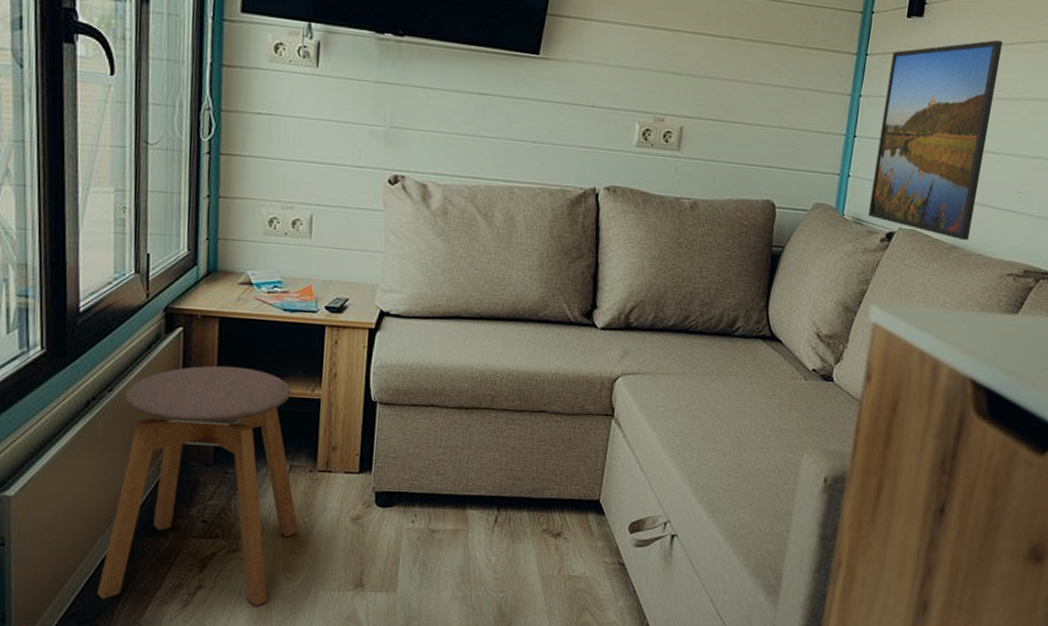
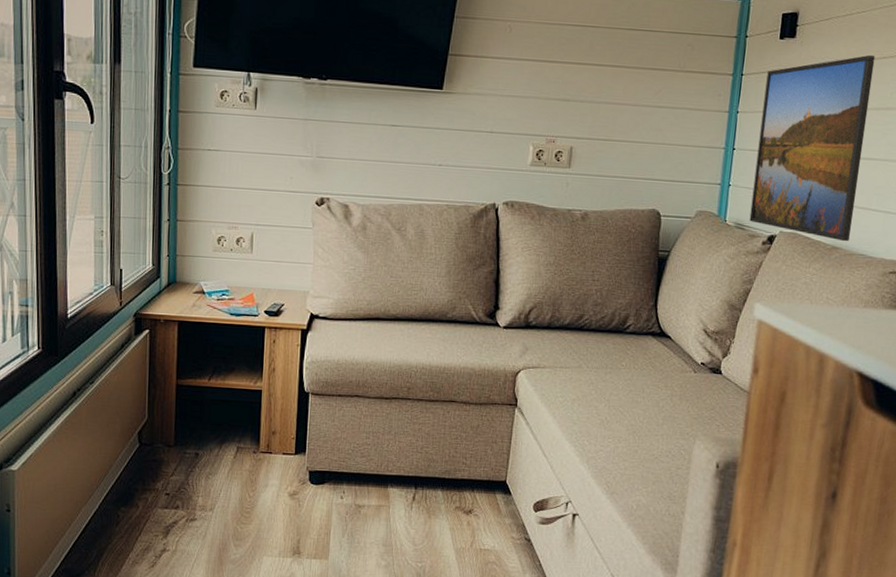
stool: present [97,365,299,606] -> none [82,362,245,568]

